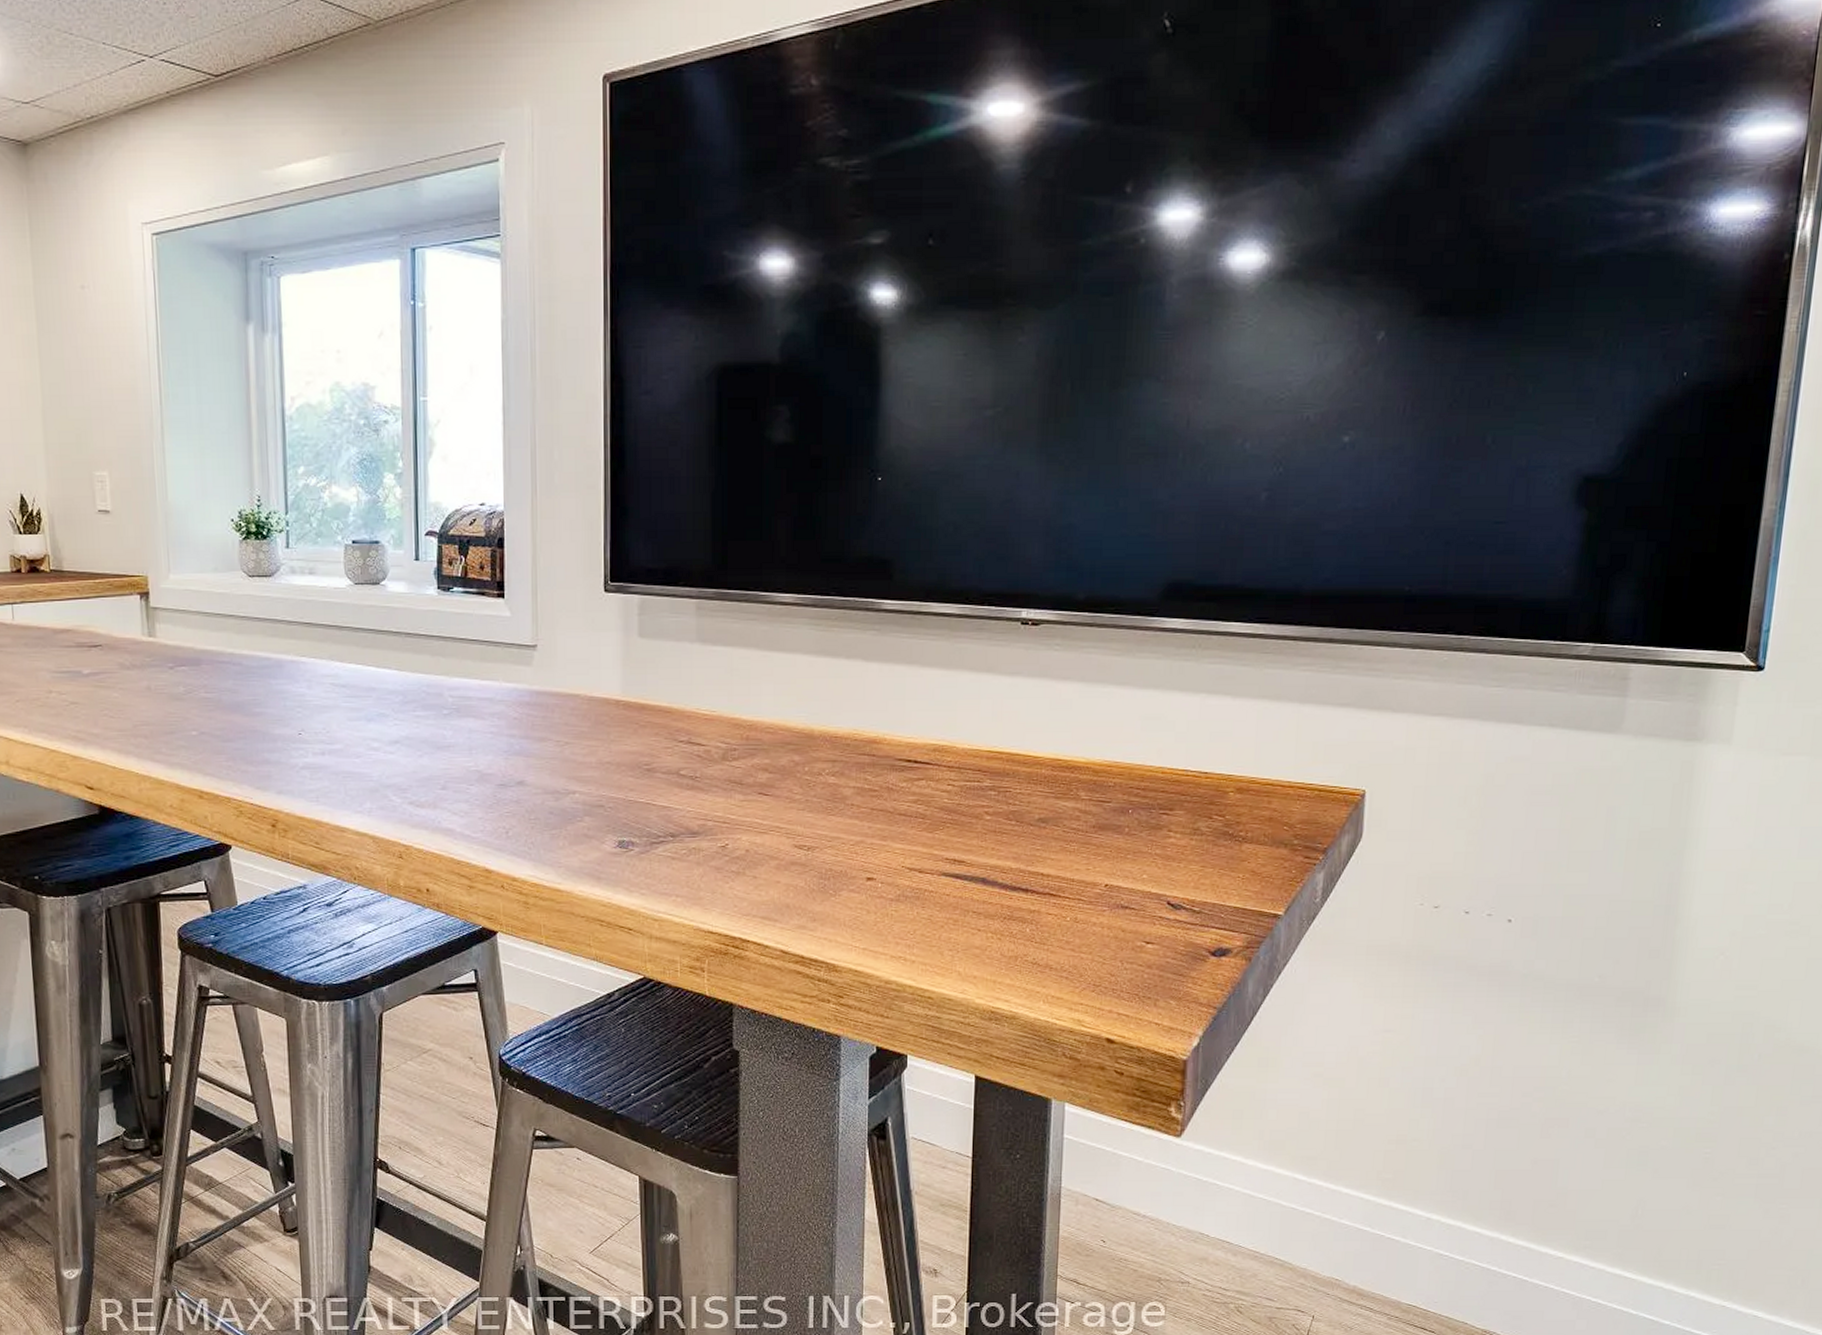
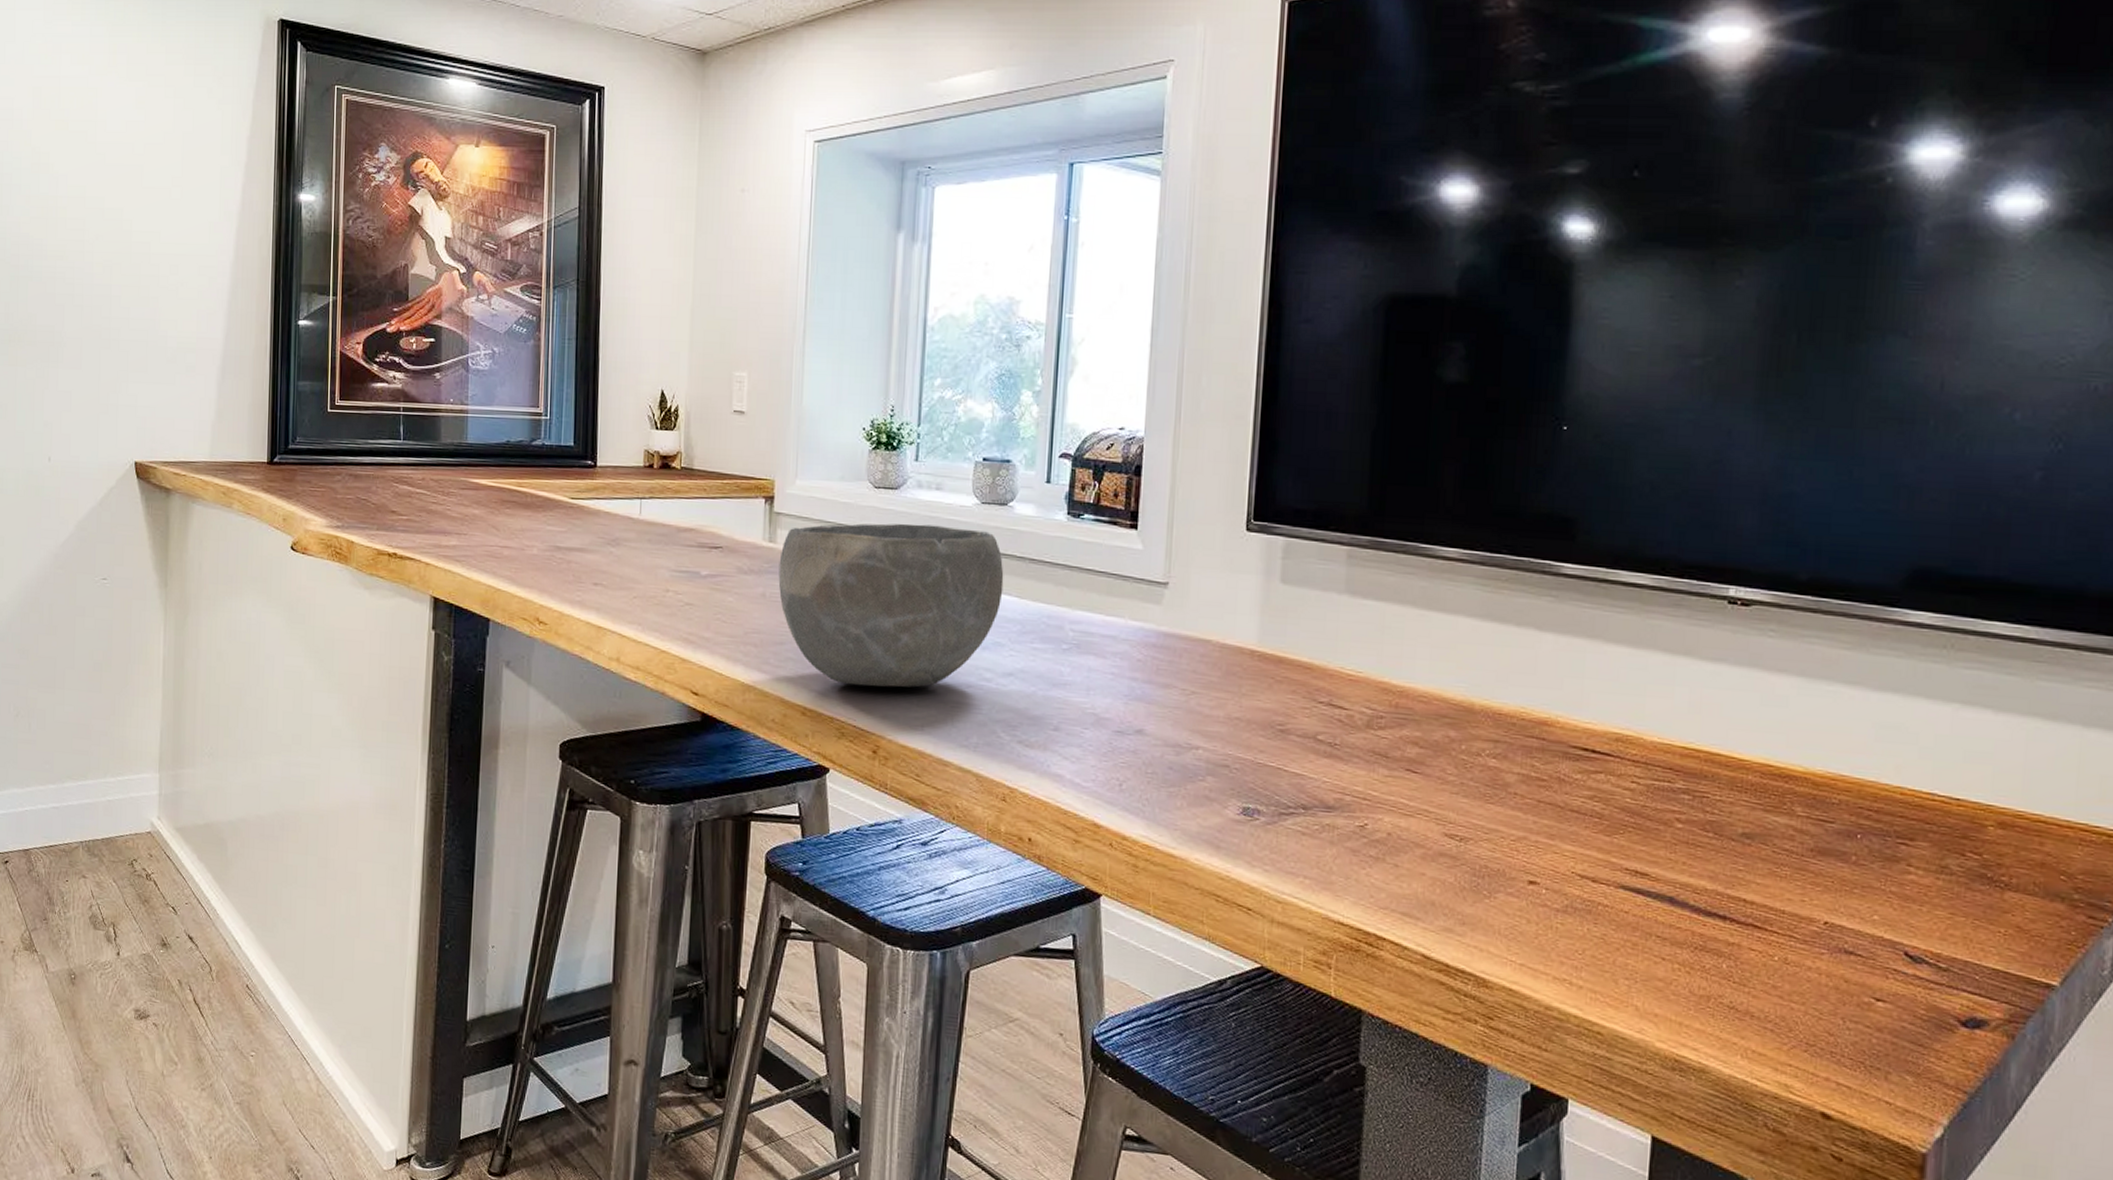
bowl: none [161,608,383,766] -> present [778,523,1004,688]

